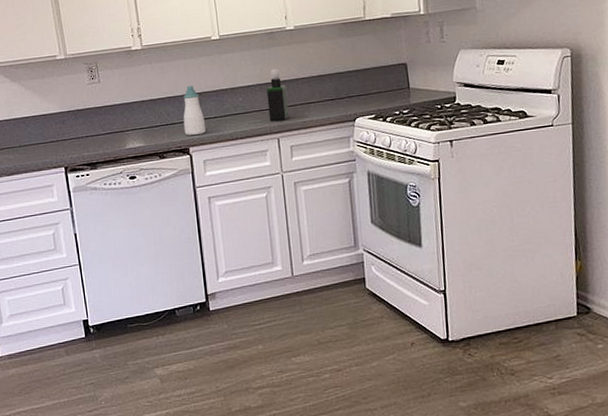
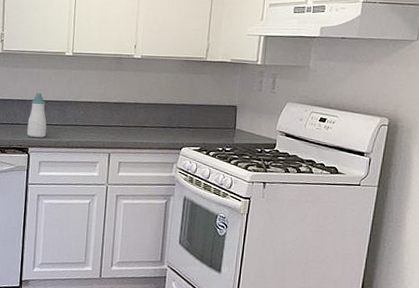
spray bottle: present [266,68,290,122] -> none [104,90,125,139]

